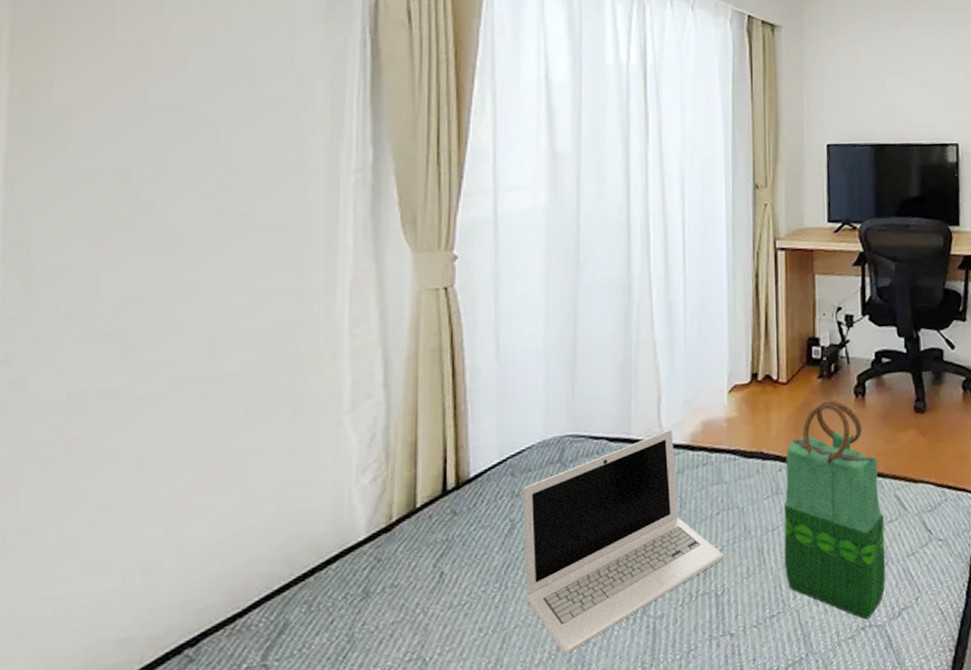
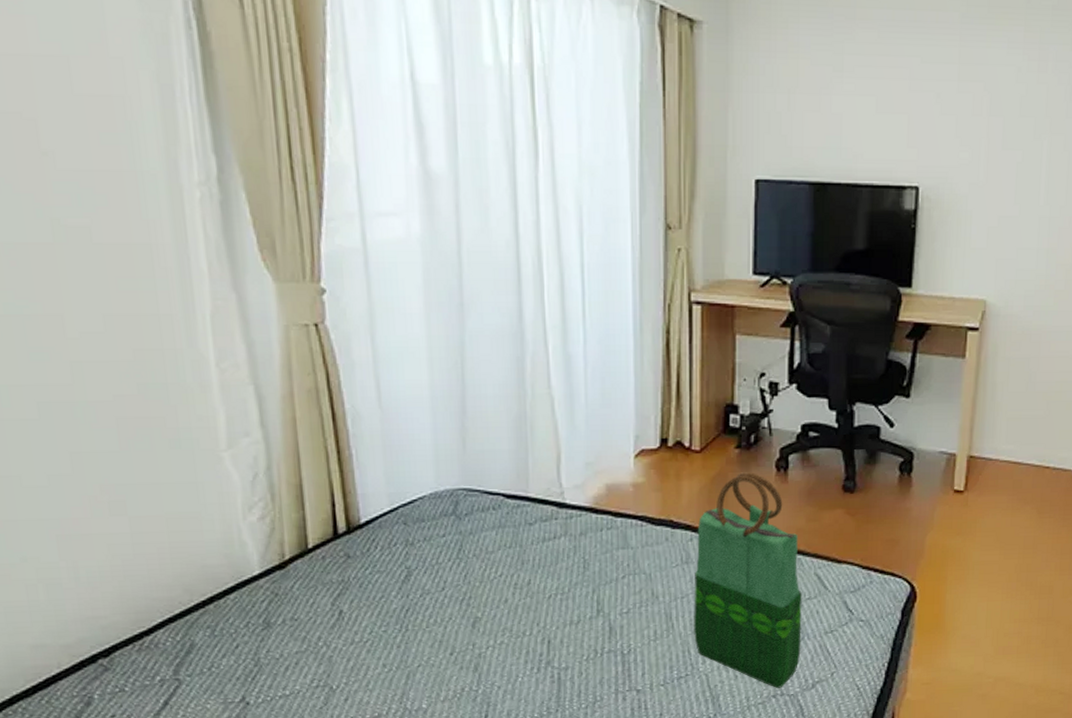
laptop: present [523,429,725,655] -> none [417,490,631,694]

